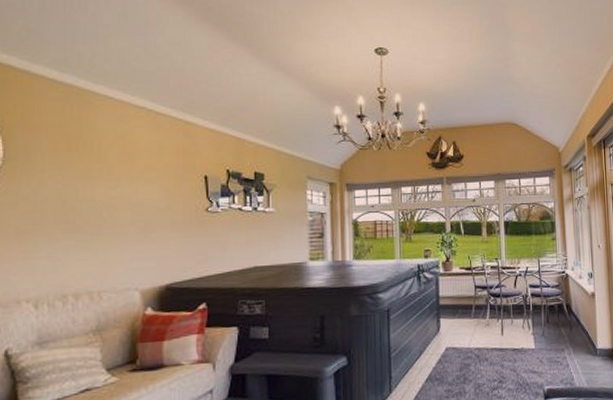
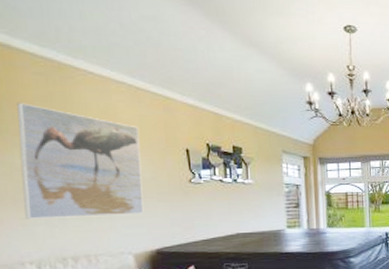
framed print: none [27,129,155,252] -> present [17,103,144,219]

